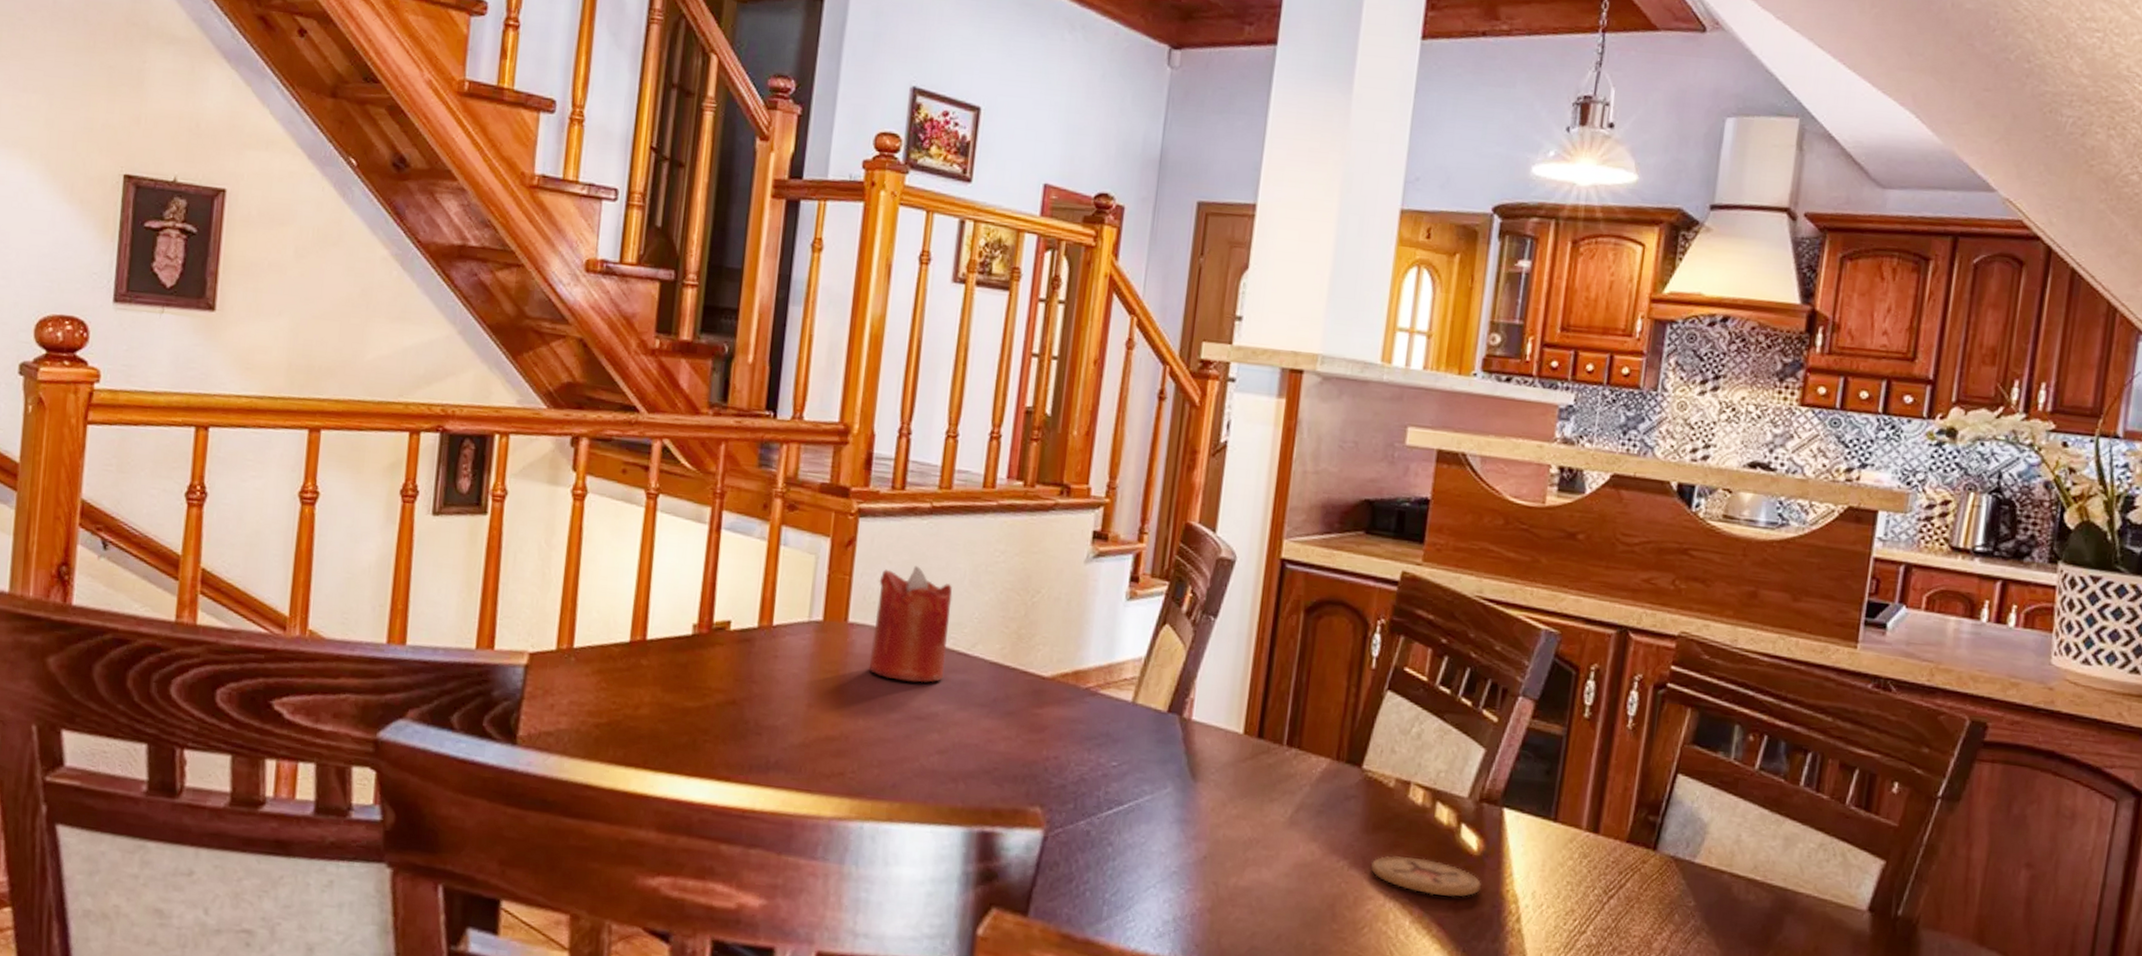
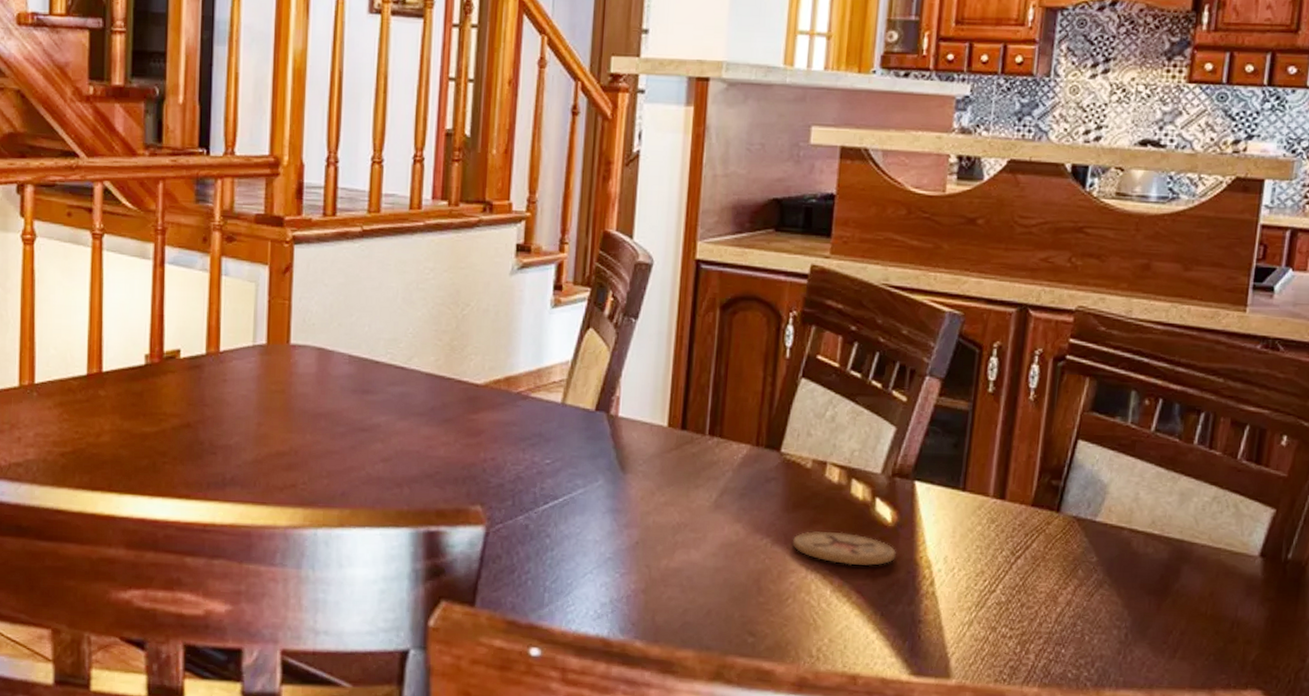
candle: present [869,565,953,683] -> none [312,286,387,397]

